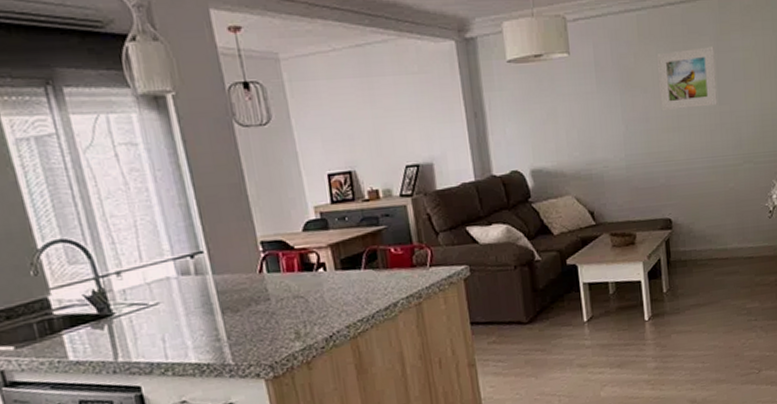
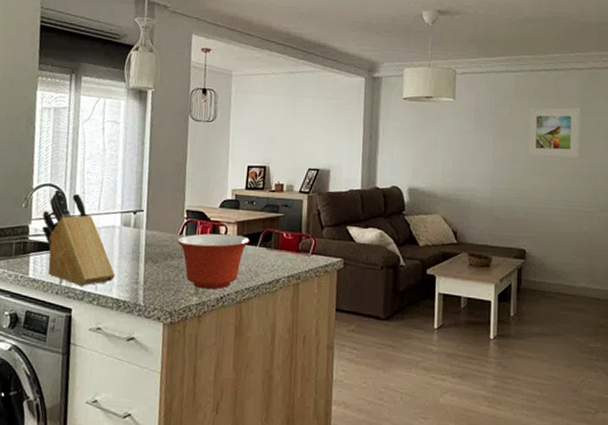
knife block: none [63,244,187,359] -> present [41,189,115,287]
mixing bowl: none [256,260,351,332] -> present [176,233,250,290]

